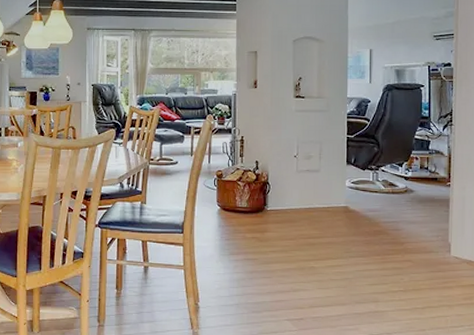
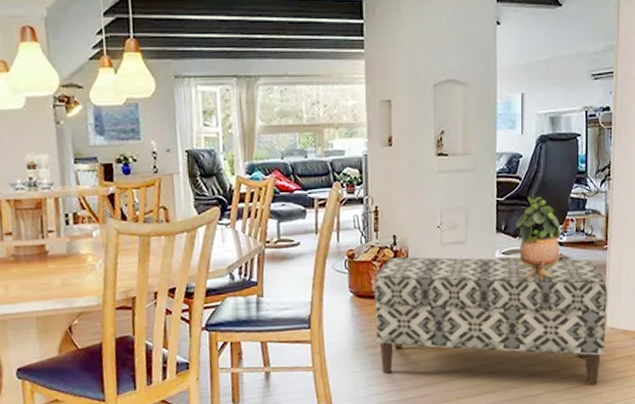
bench: none [238,179,452,309] -> present [374,256,608,386]
potted plant: none [364,136,406,210] -> present [515,196,561,281]

